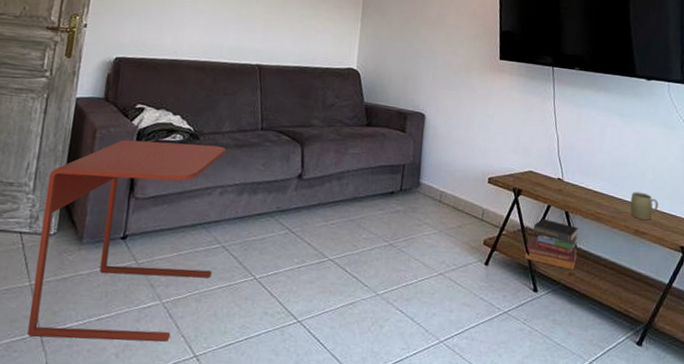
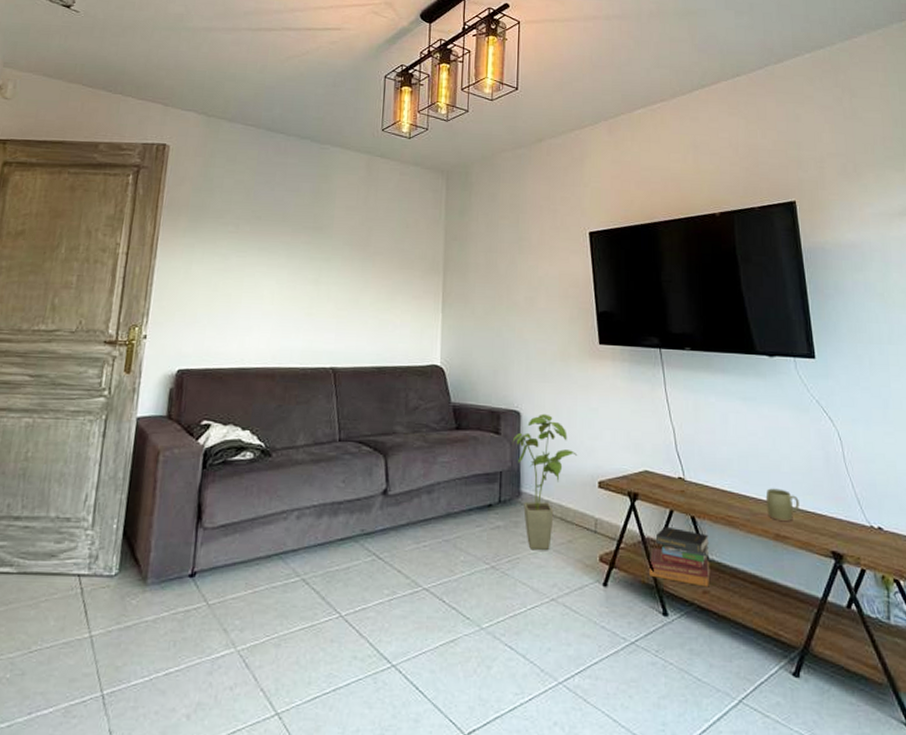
side table: present [27,139,226,342] -> none [88,461,302,699]
house plant: none [415,117,473,233] -> present [512,413,578,551]

